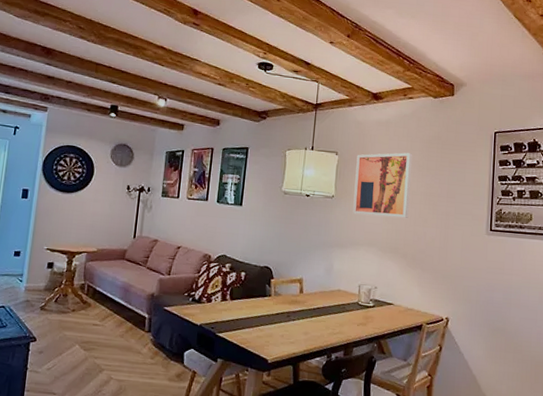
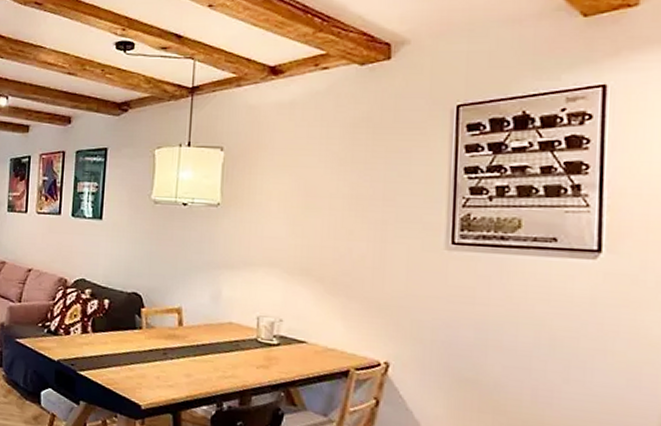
wall art: present [352,152,413,218] -> none [246,142,330,229]

